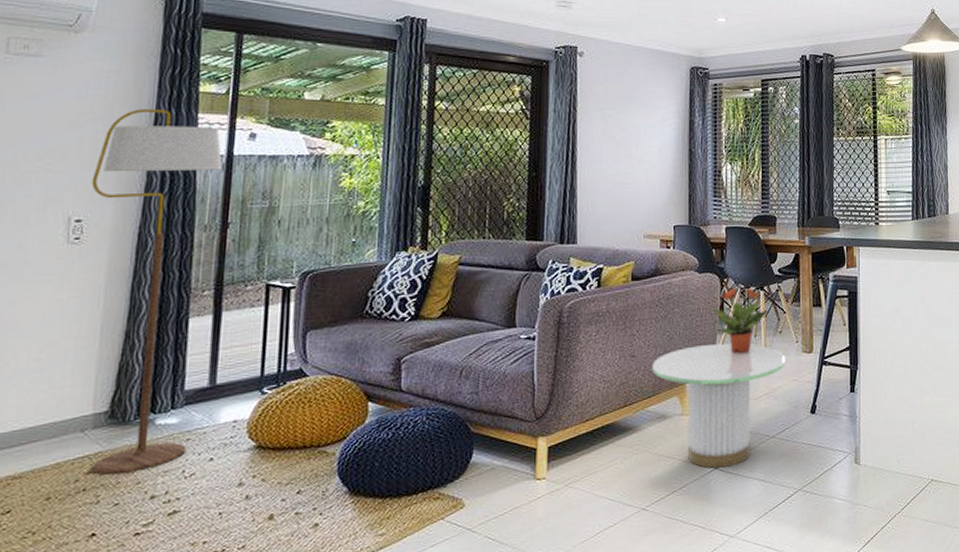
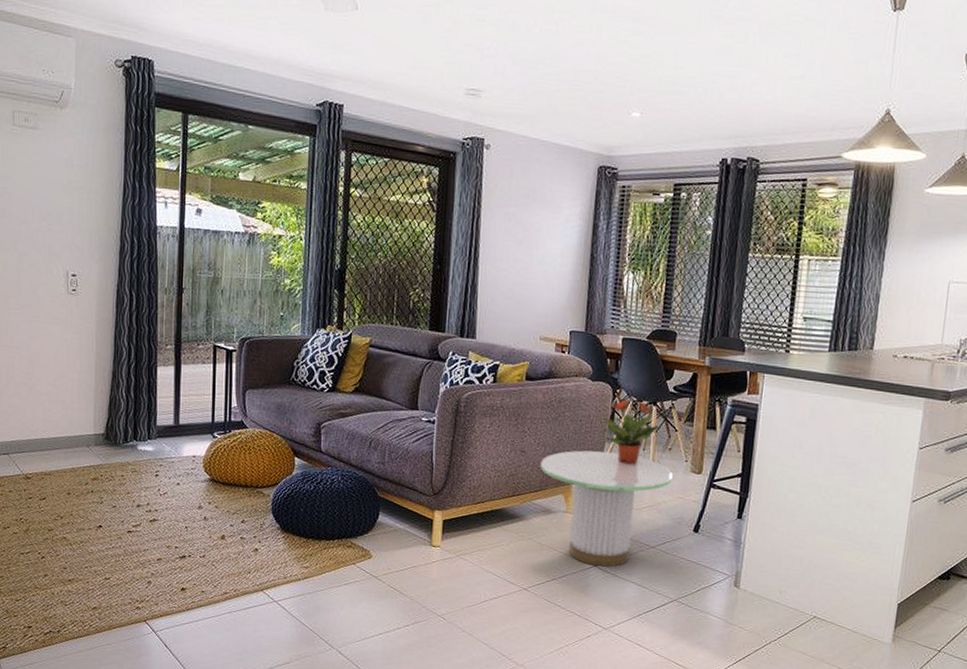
floor lamp: present [90,109,223,475] -> none [81,181,176,484]

